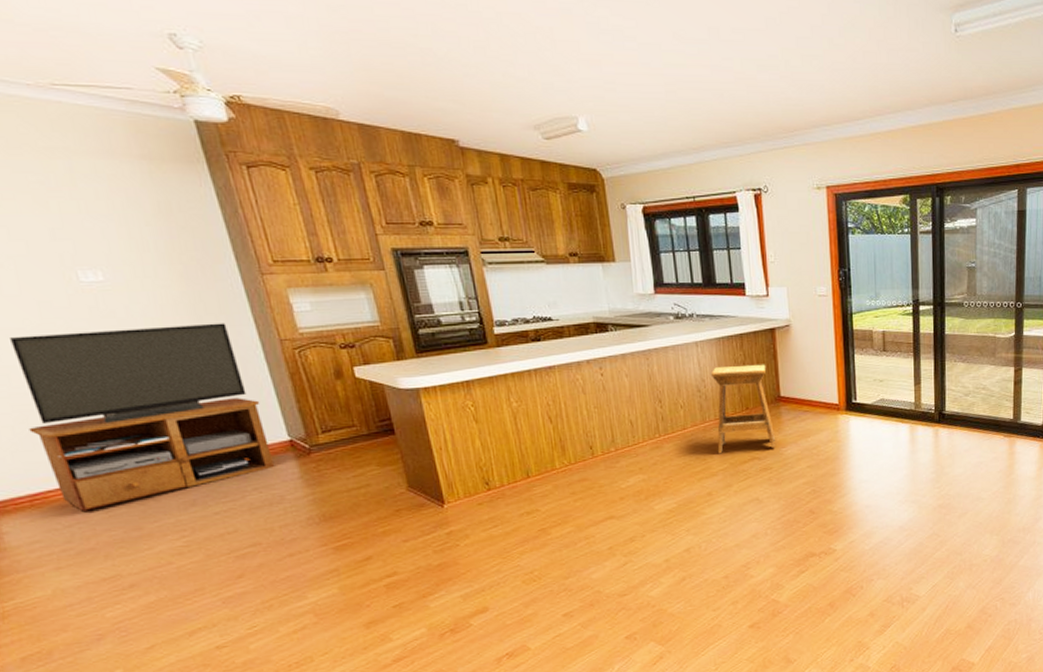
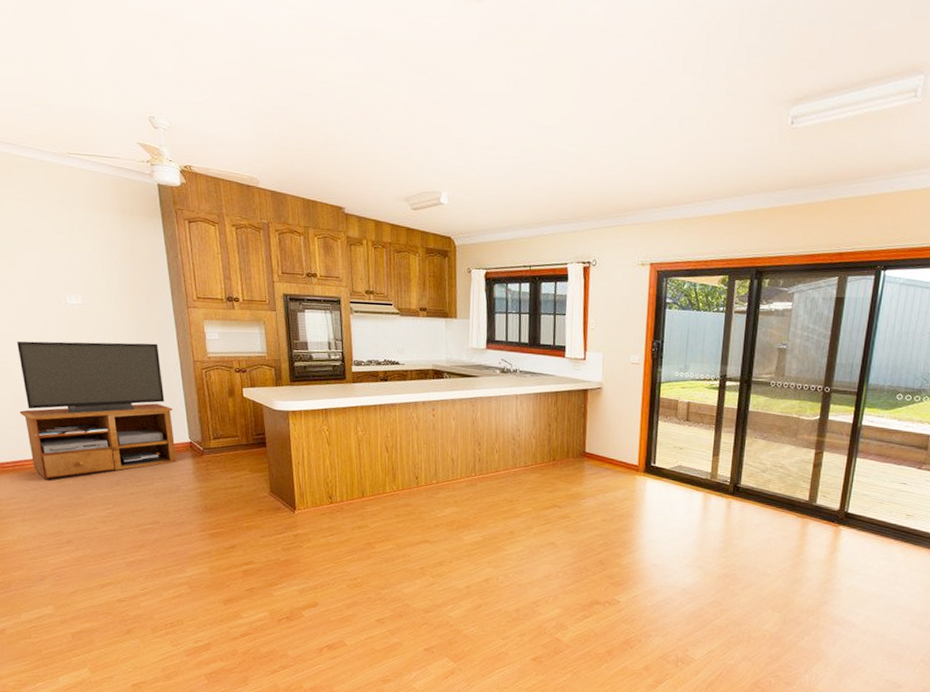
stool: present [710,364,776,454] -> none [523,419,577,500]

